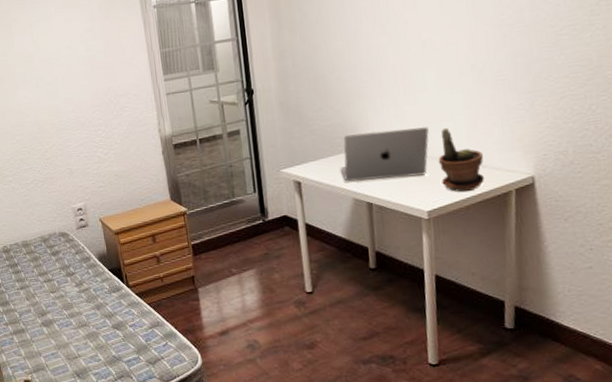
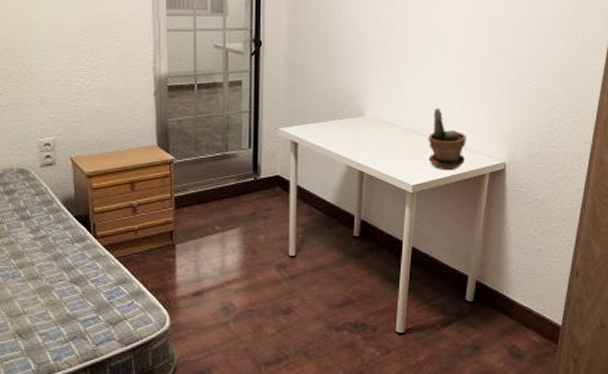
laptop: present [340,126,429,182] -> none [337,101,423,151]

